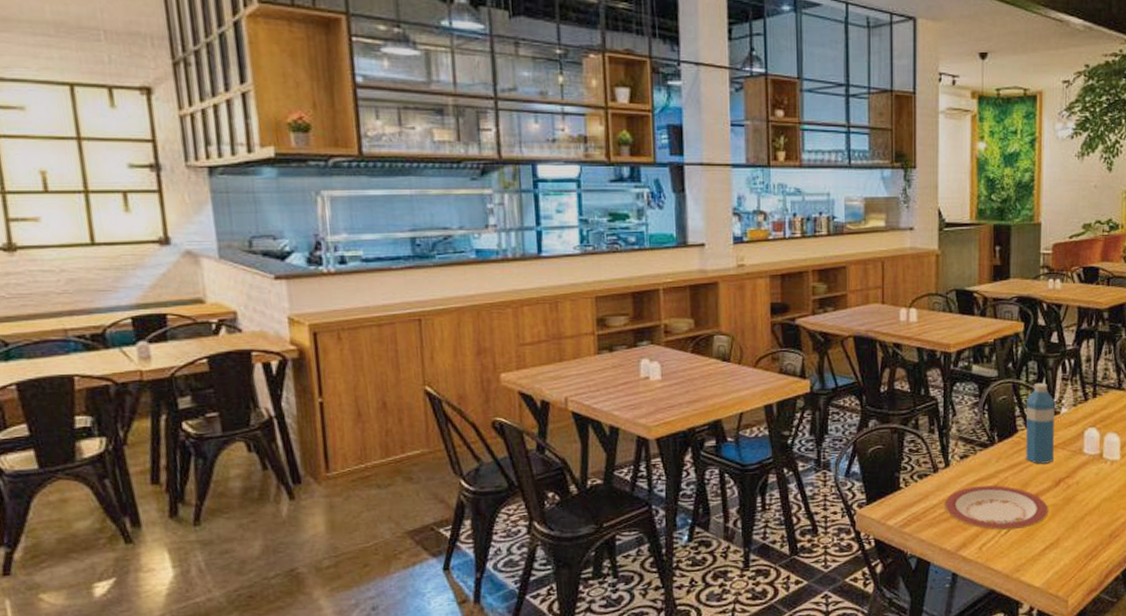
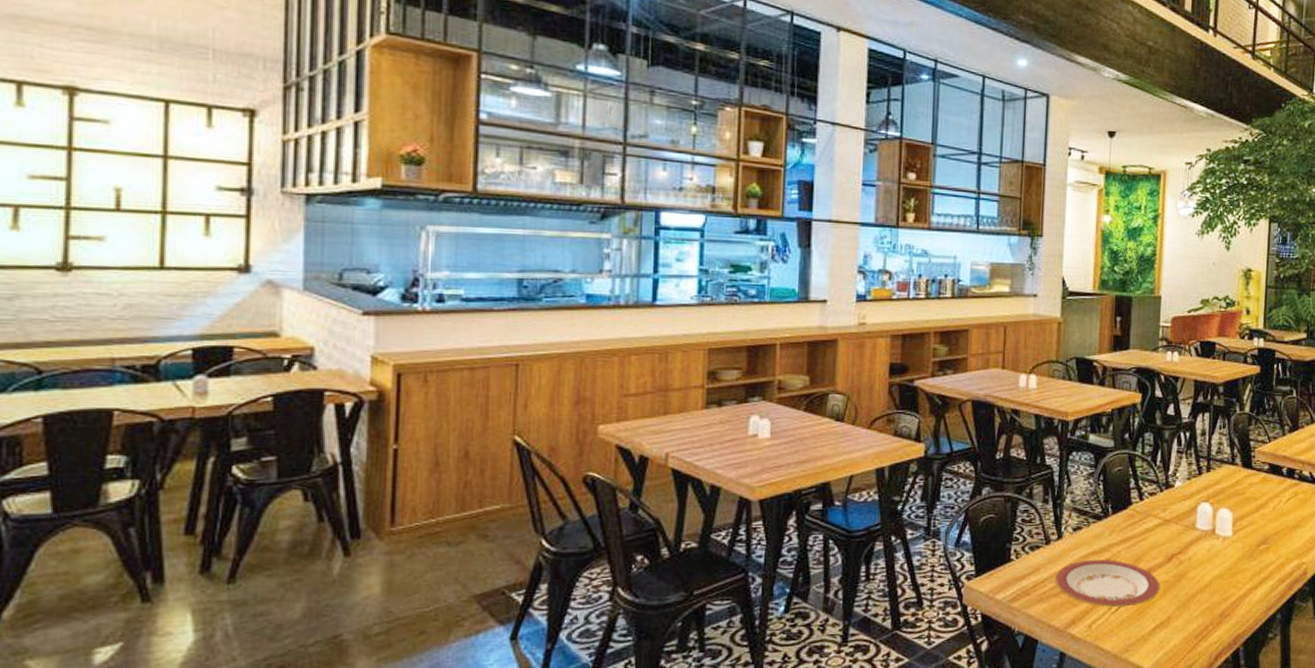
water bottle: present [1026,382,1055,464] -> none [1139,454,1169,538]

